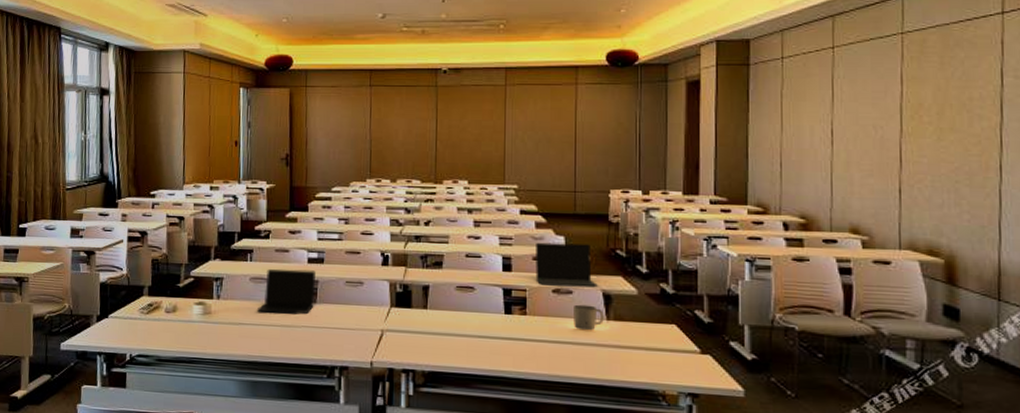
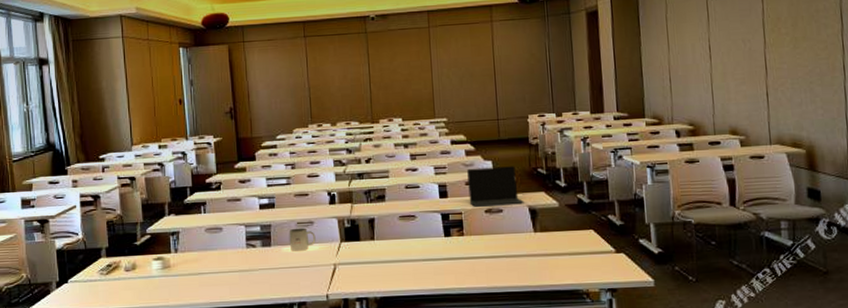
laptop: present [256,268,316,315] -> none [214,215,269,261]
mug: none [336,287,364,313] -> present [289,228,316,253]
mug: present [574,304,604,331] -> none [505,220,532,244]

